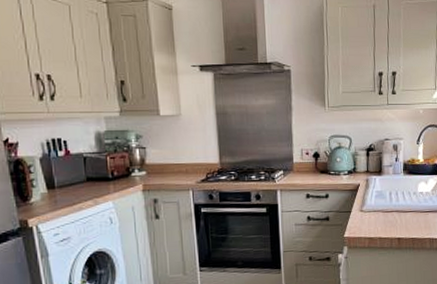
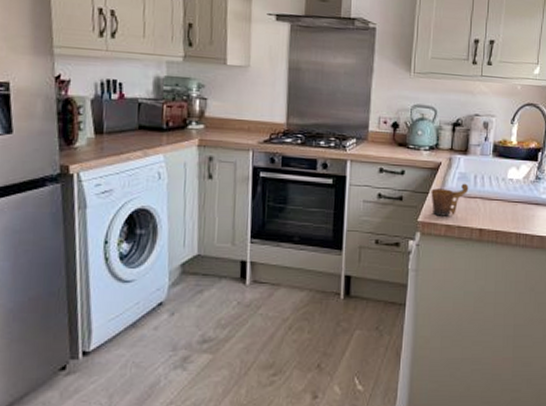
mug: none [353,200,386,231] -> present [431,183,469,216]

